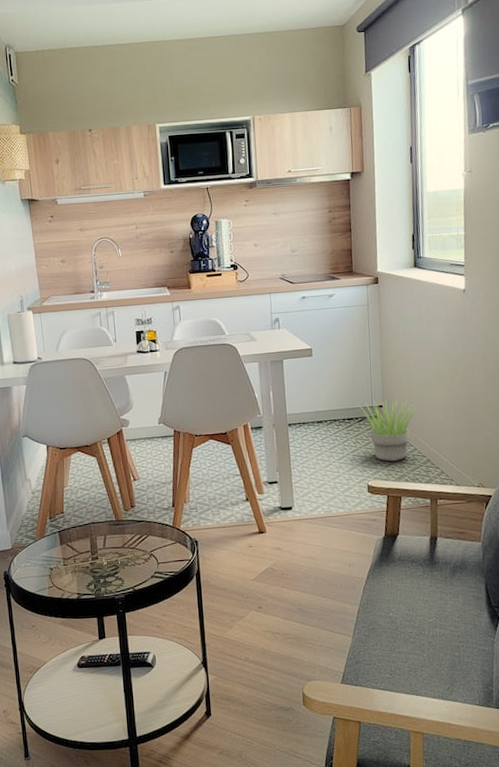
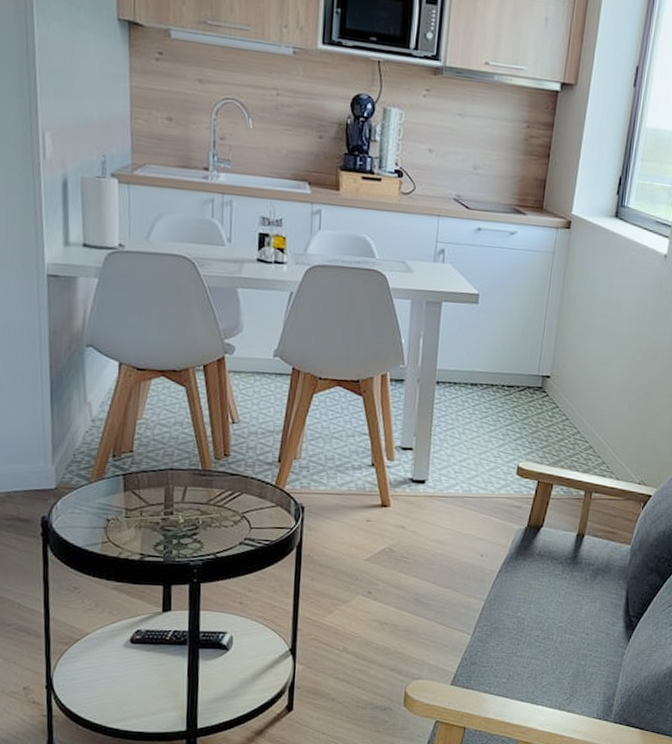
potted plant: present [358,399,419,462] -> none [521,369,591,443]

